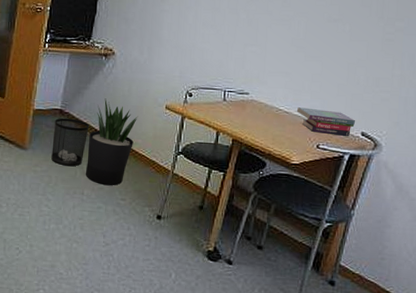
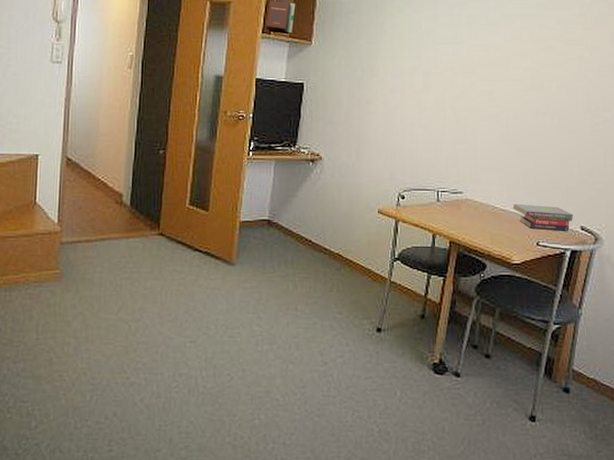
waste bin: present [51,118,89,167] -> none [261,229,299,280]
planter: present [85,98,138,185] -> none [298,206,350,298]

